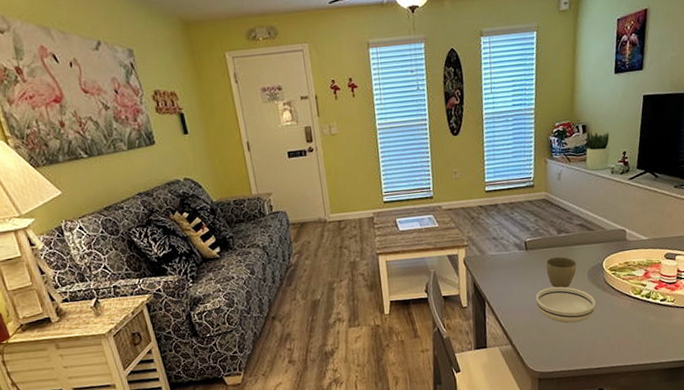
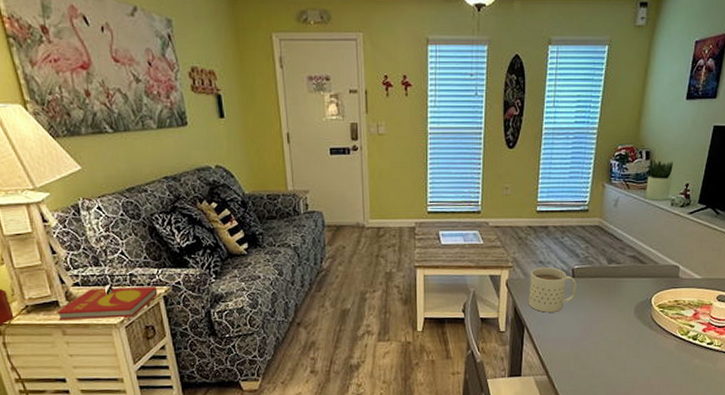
book: none [49,296,141,336] -> present [56,287,158,321]
mug: none [485,242,531,286] -> present [529,267,577,313]
bowl: present [535,286,596,323] -> none [577,319,640,358]
cup: present [546,256,577,288] -> none [592,287,625,322]

